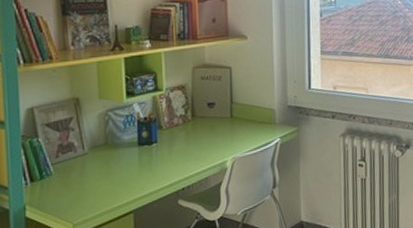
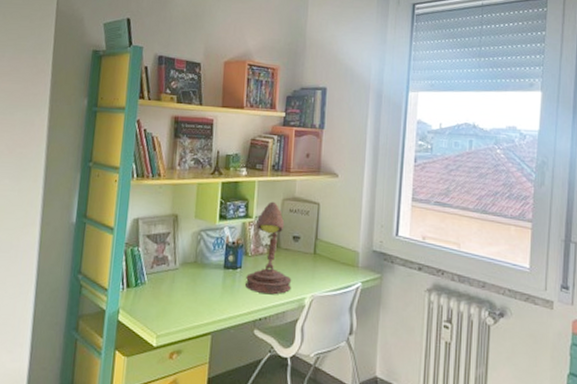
desk lamp: none [163,71,212,164] -> present [245,201,292,294]

